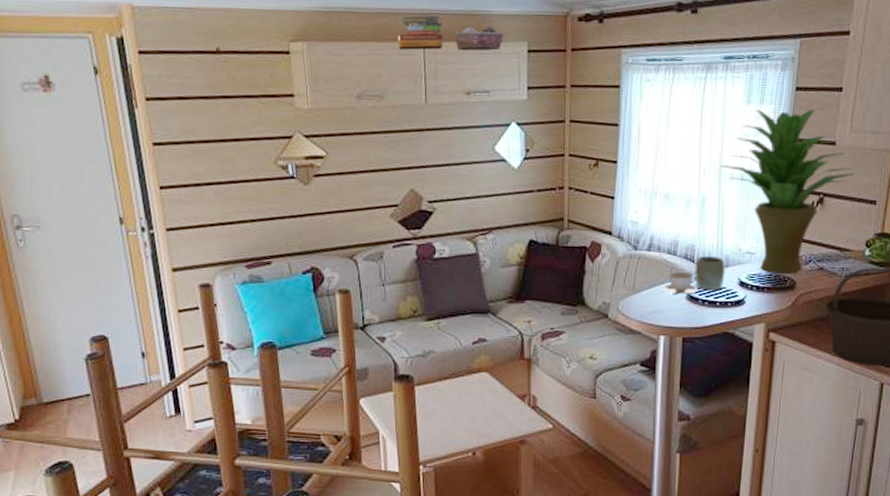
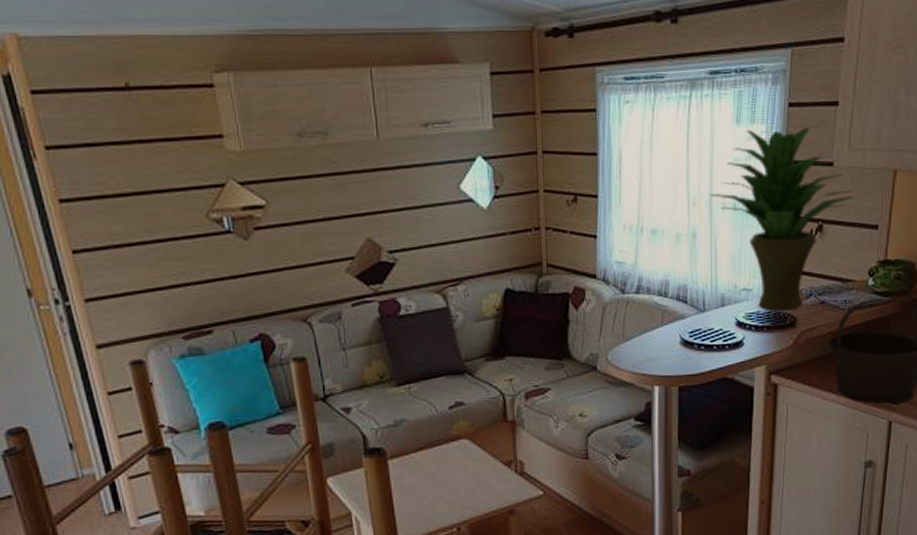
books: present [397,15,443,50] -> none [339,35,393,77]
decorative basket: present [455,27,505,51] -> none [406,47,463,76]
teacup: present [663,272,698,294] -> none [655,315,693,339]
mug: present [695,256,726,290] -> none [688,296,722,333]

